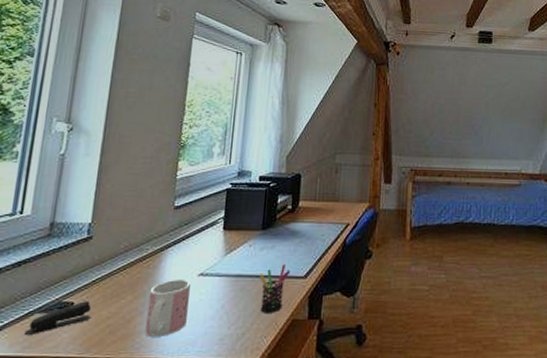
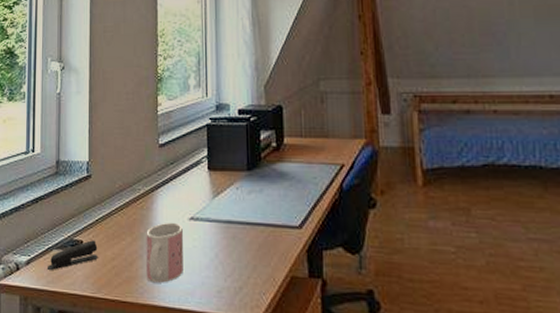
pen holder: present [259,264,291,313] -> none [251,211,283,267]

